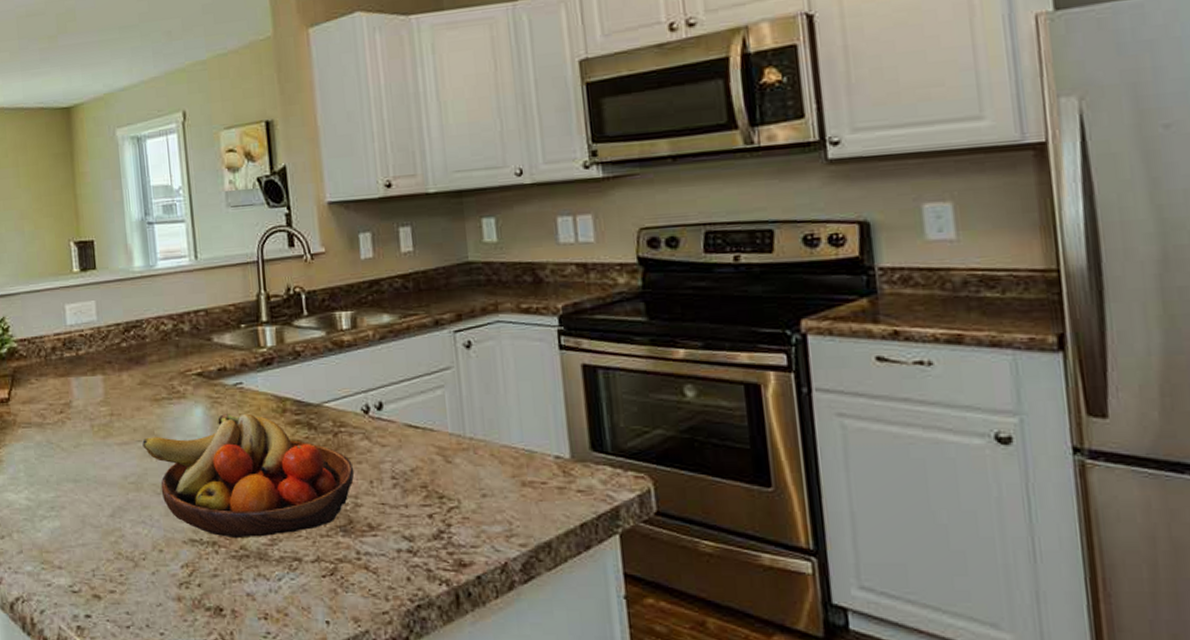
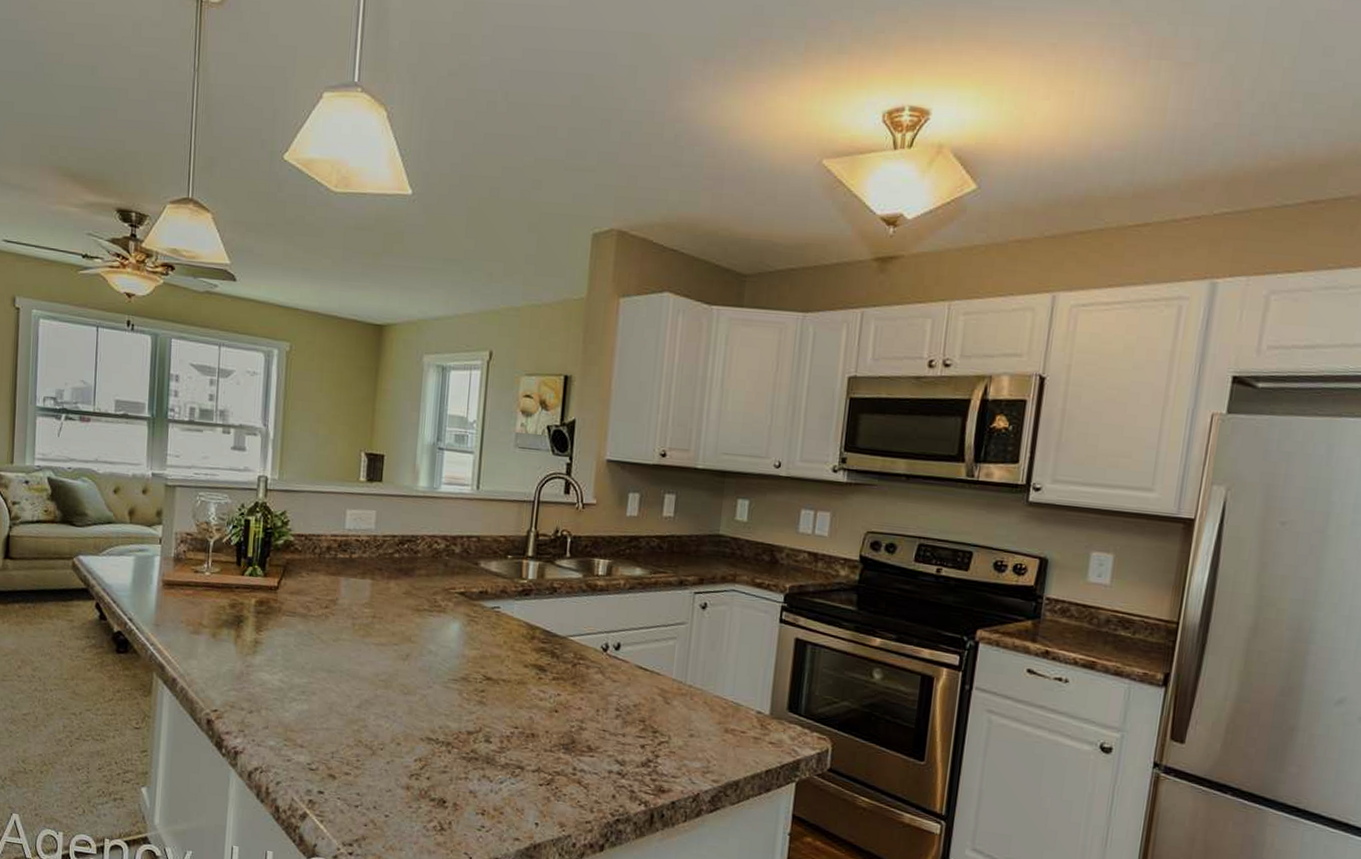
fruit bowl: present [142,412,355,539] -> none [398,631,585,745]

